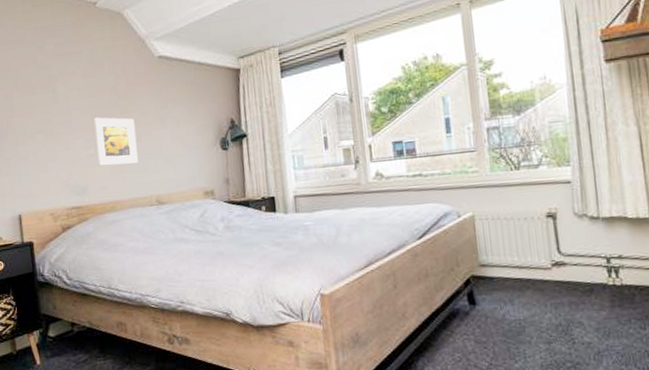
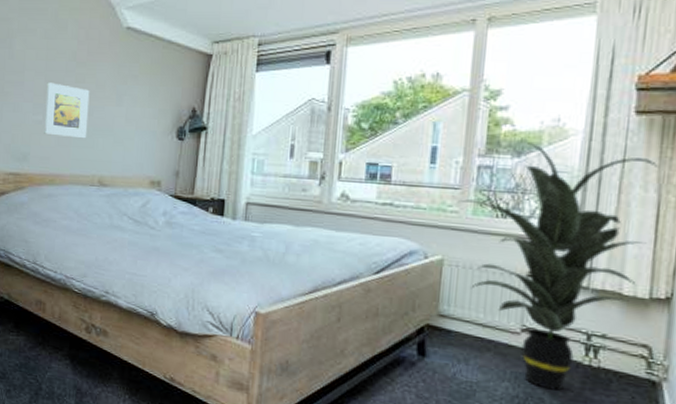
indoor plant: none [475,98,637,313] -> present [457,143,659,391]

